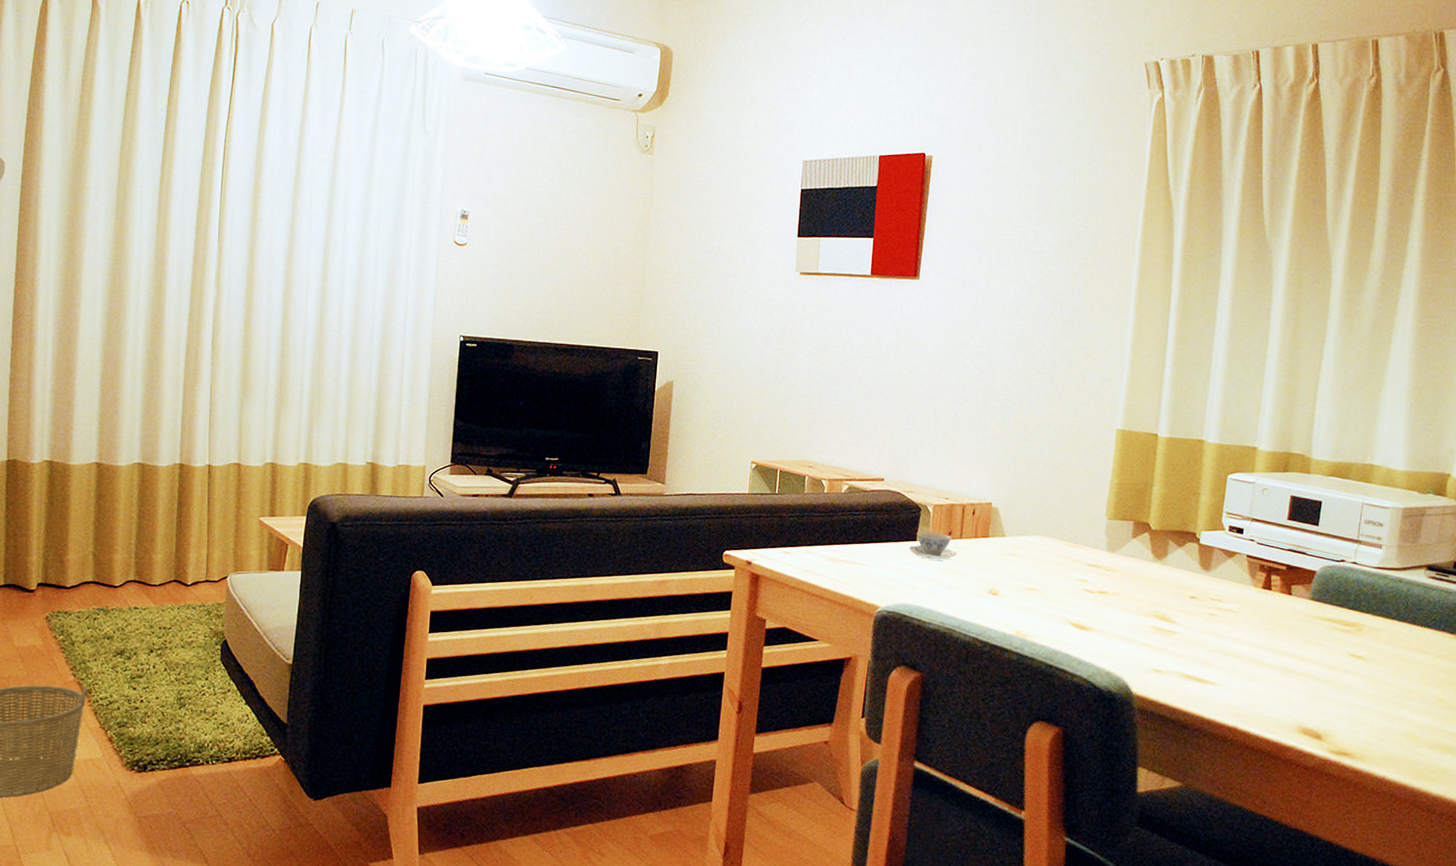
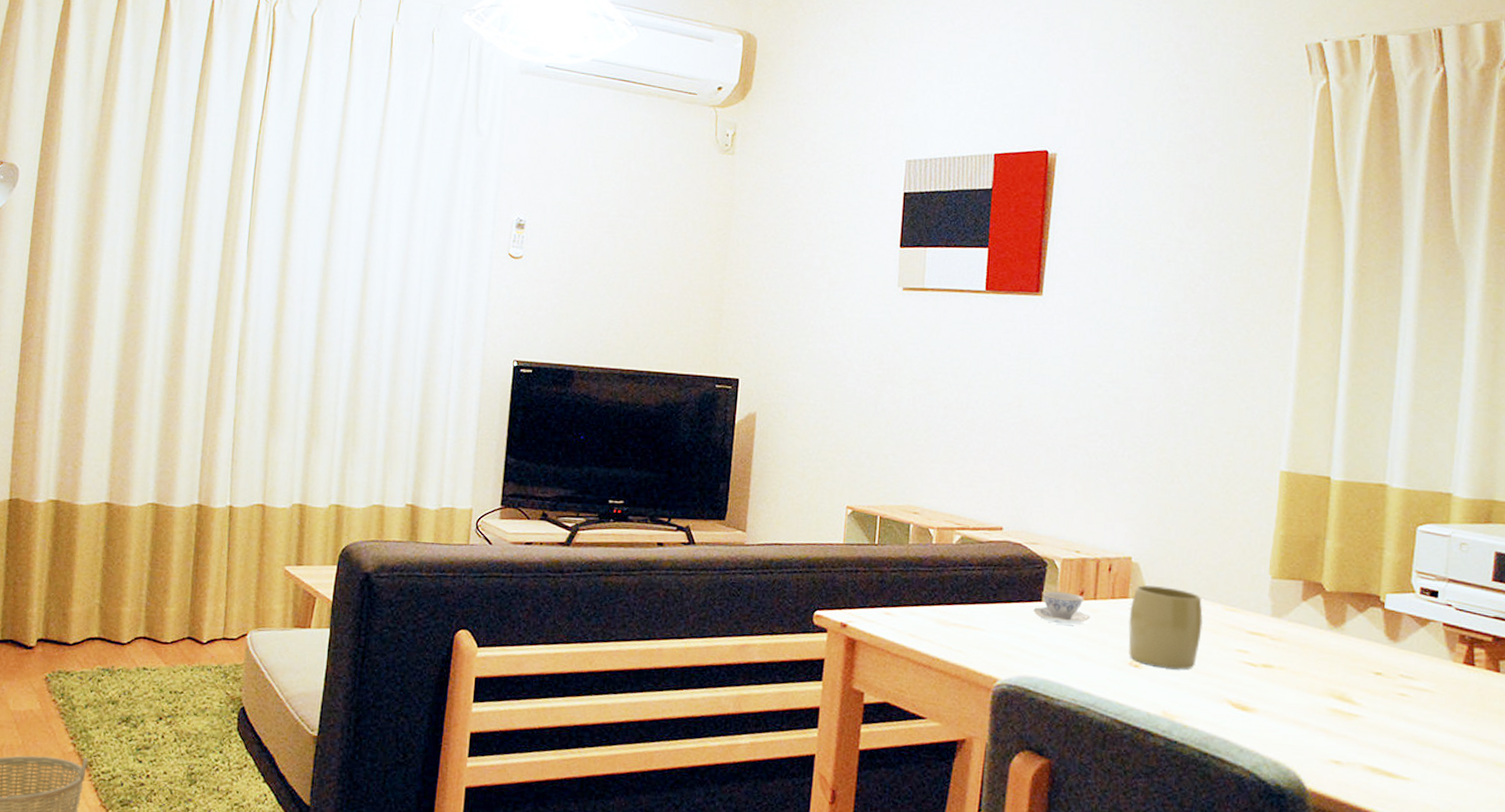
mug: none [988,526,1051,596] -> present [1128,585,1204,669]

